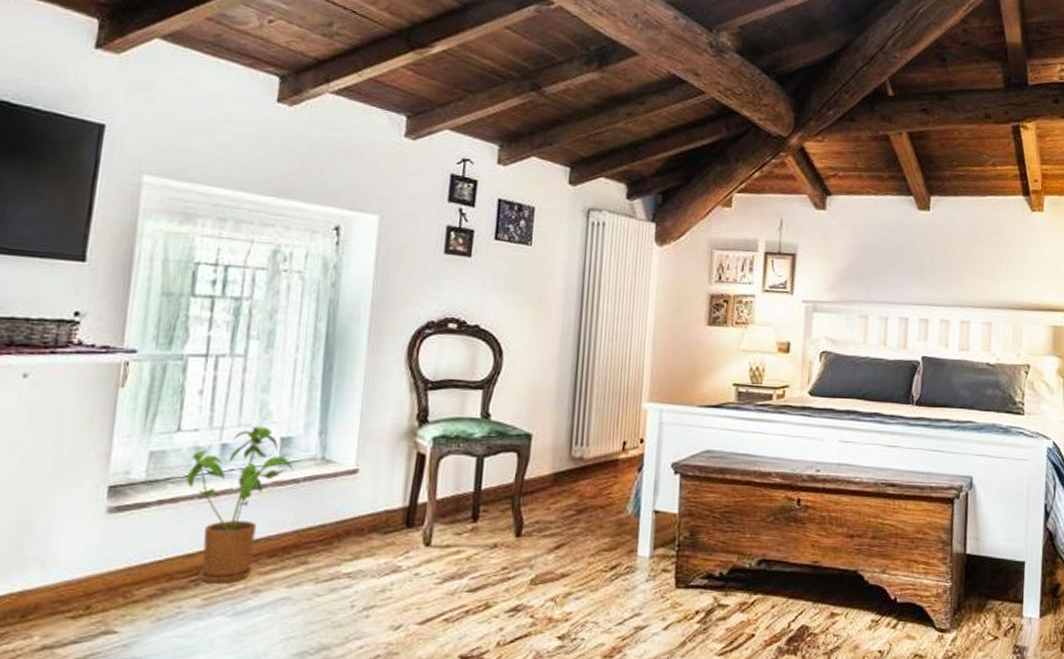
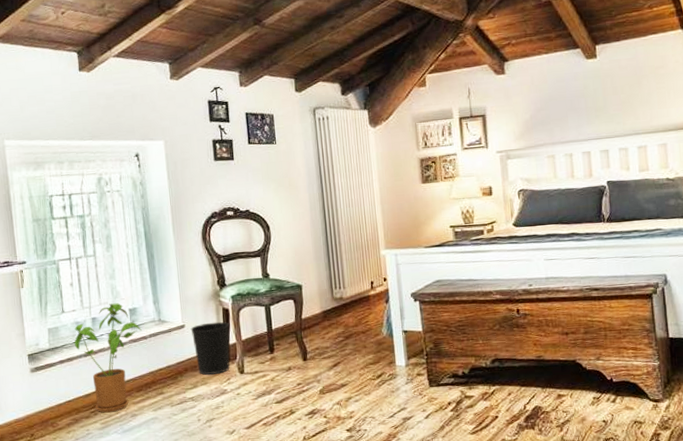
wastebasket: none [365,470,422,544] -> present [190,321,230,375]

